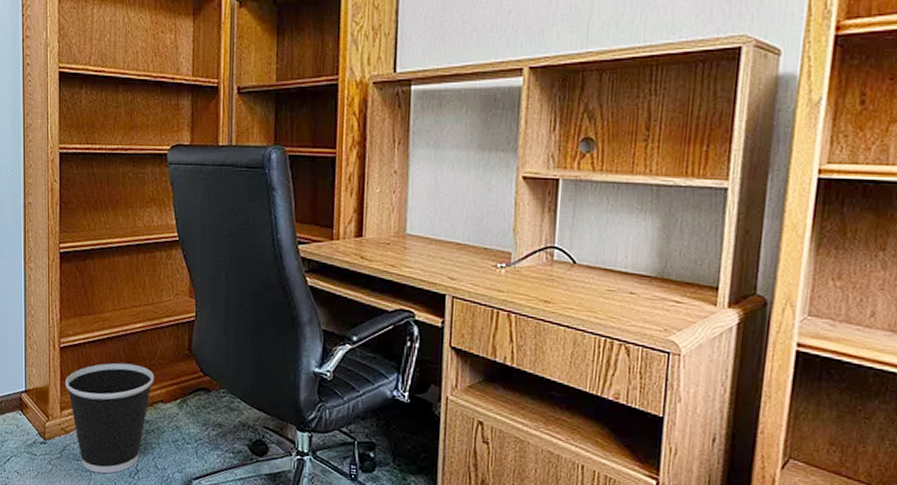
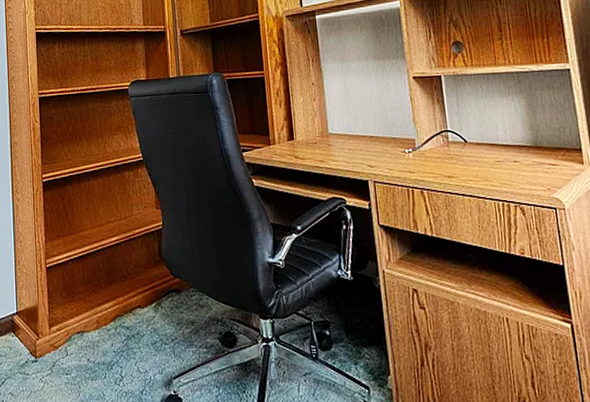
wastebasket: present [66,363,154,474] -> none [52,275,131,384]

